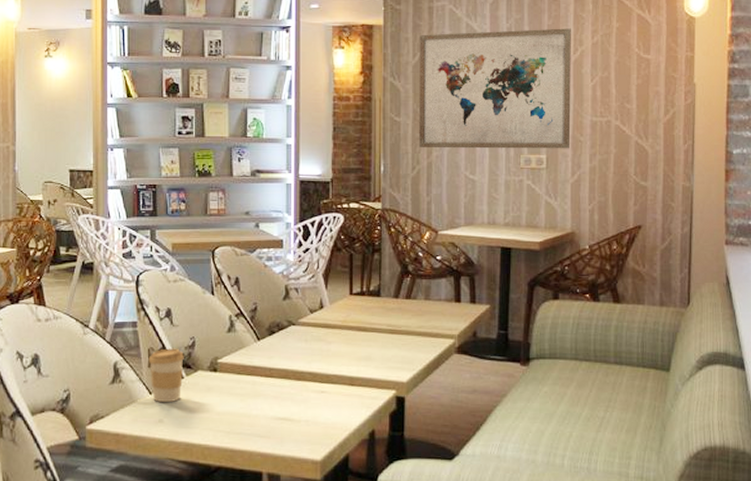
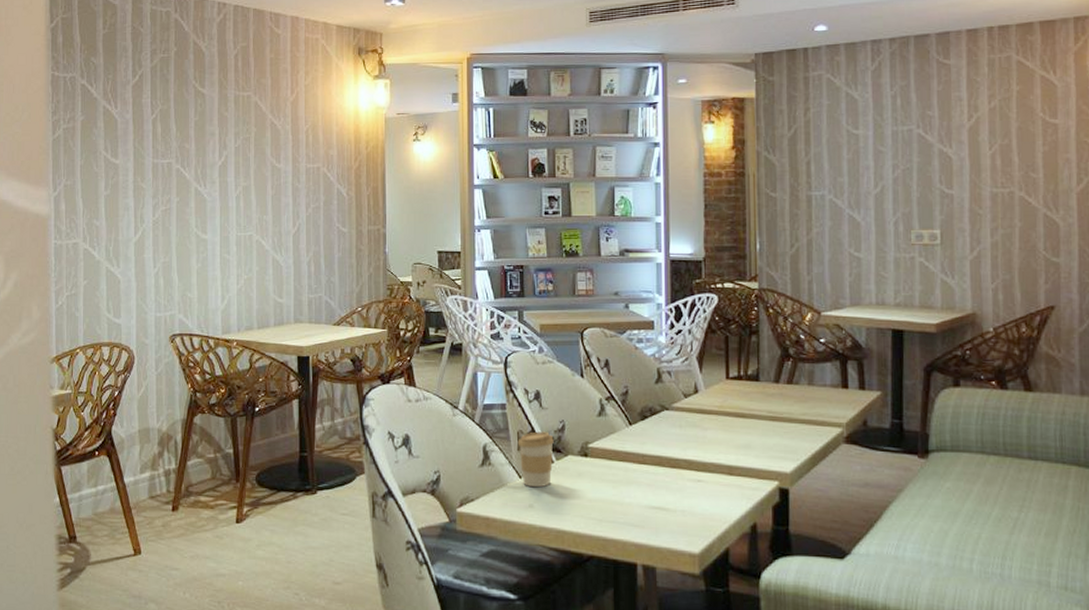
wall art: present [419,28,571,149] -> none [795,94,968,225]

